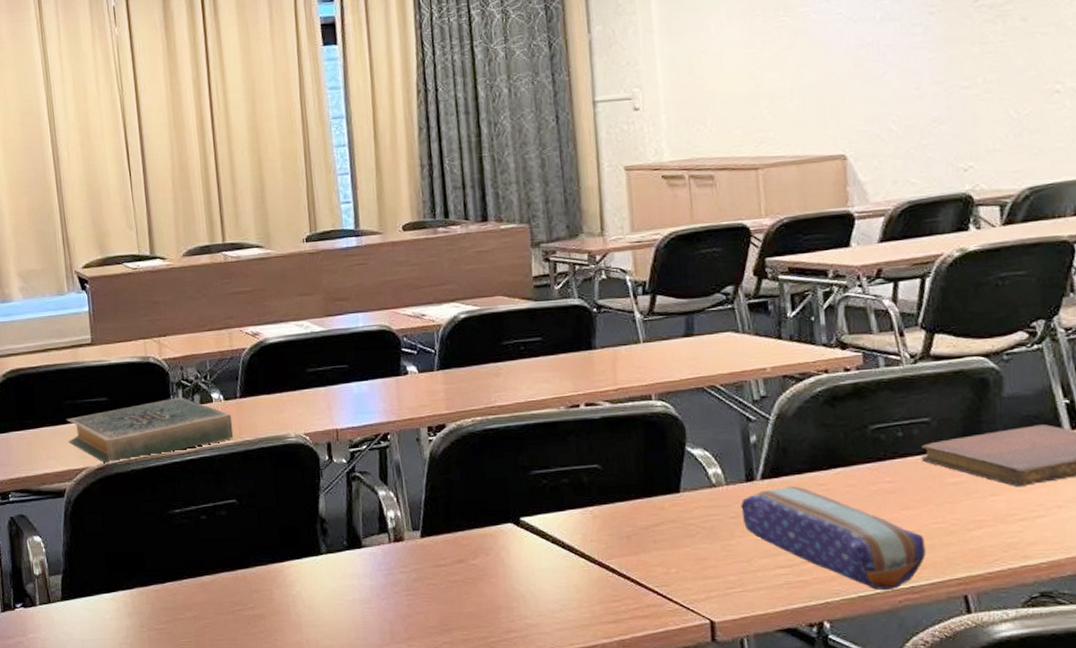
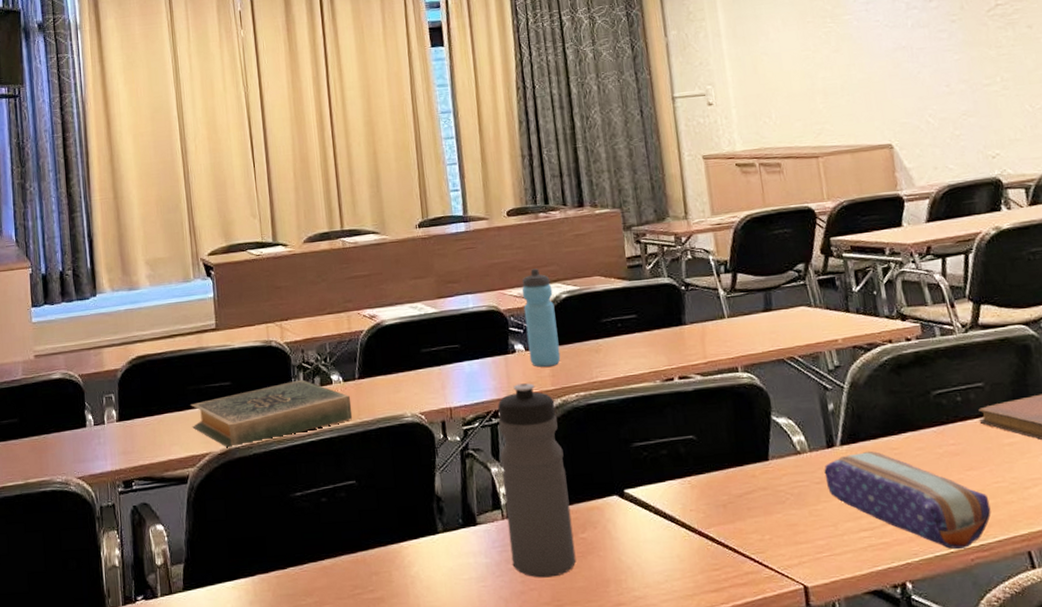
water bottle: none [387,406,466,602] -> present [498,383,577,578]
water bottle: none [416,287,457,390] -> present [521,268,561,367]

